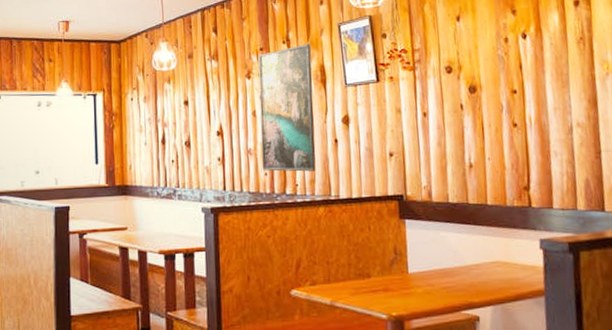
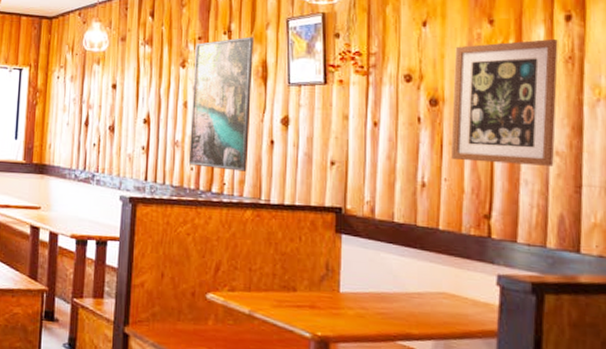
wall art: none [486,22,577,140] -> present [450,38,558,166]

